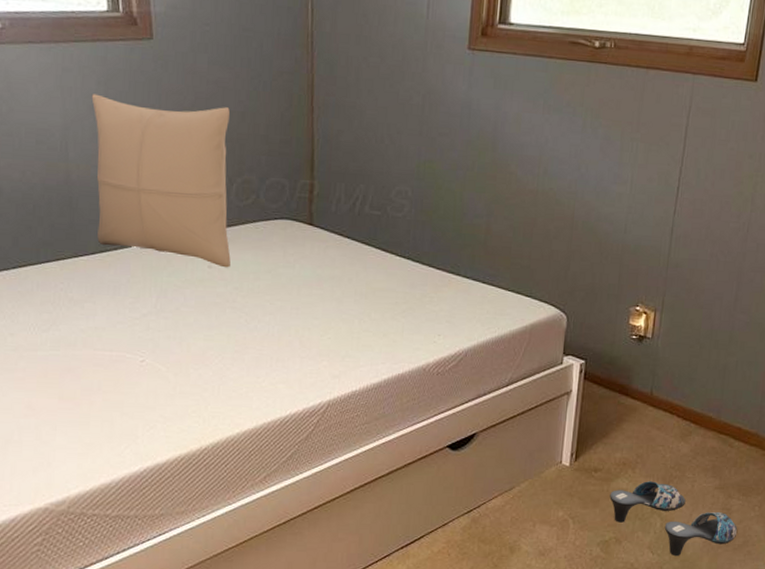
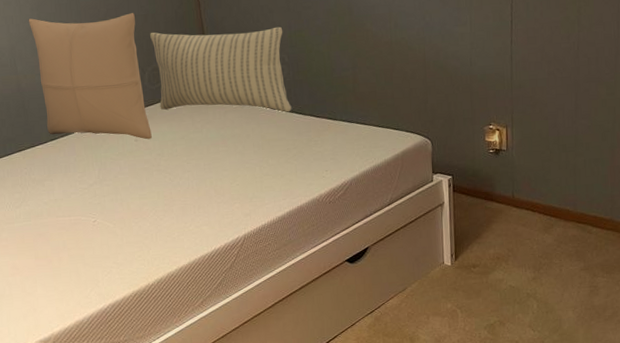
pillow: none [245,135,411,258] -> present [150,26,293,112]
slippers: present [609,481,738,556] -> none [489,270,606,331]

